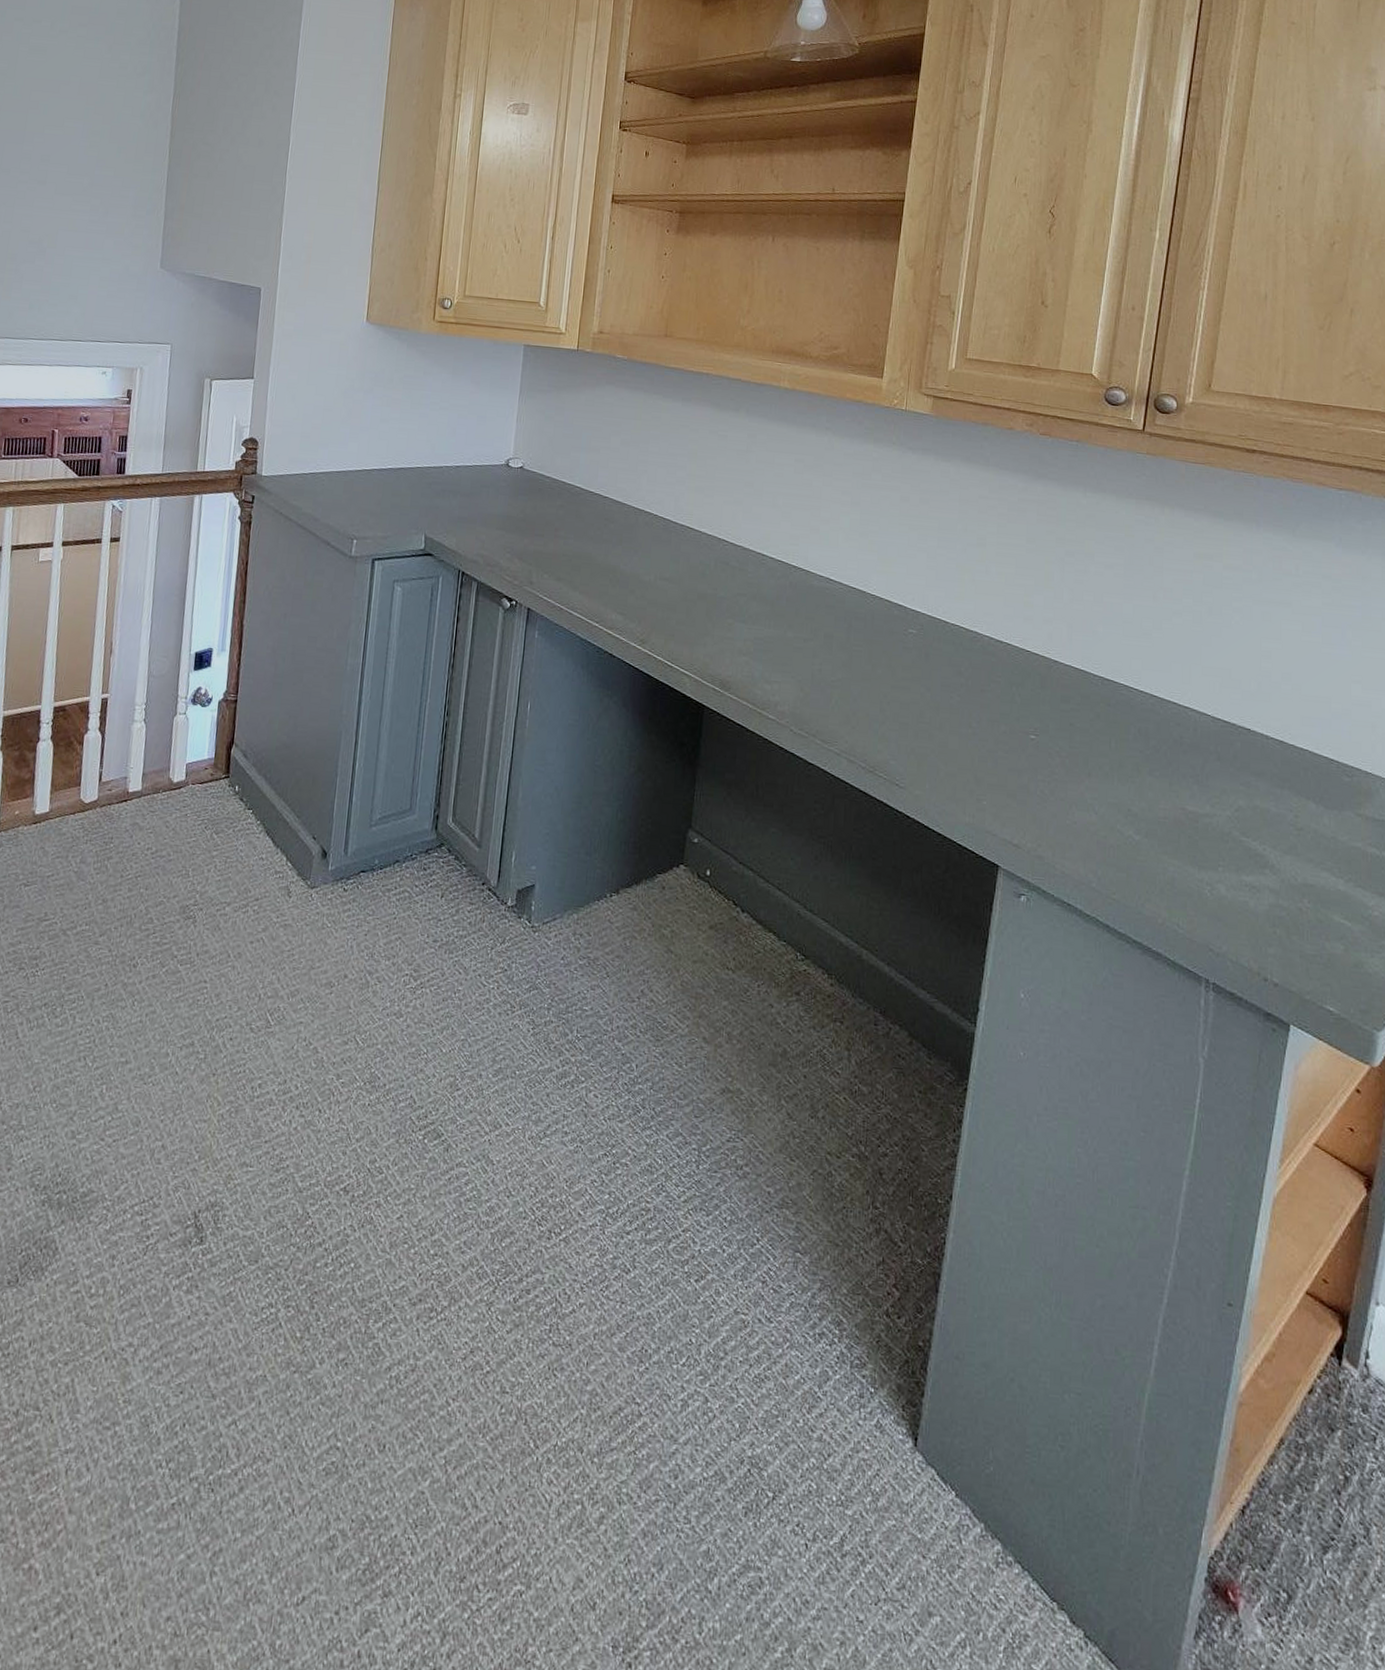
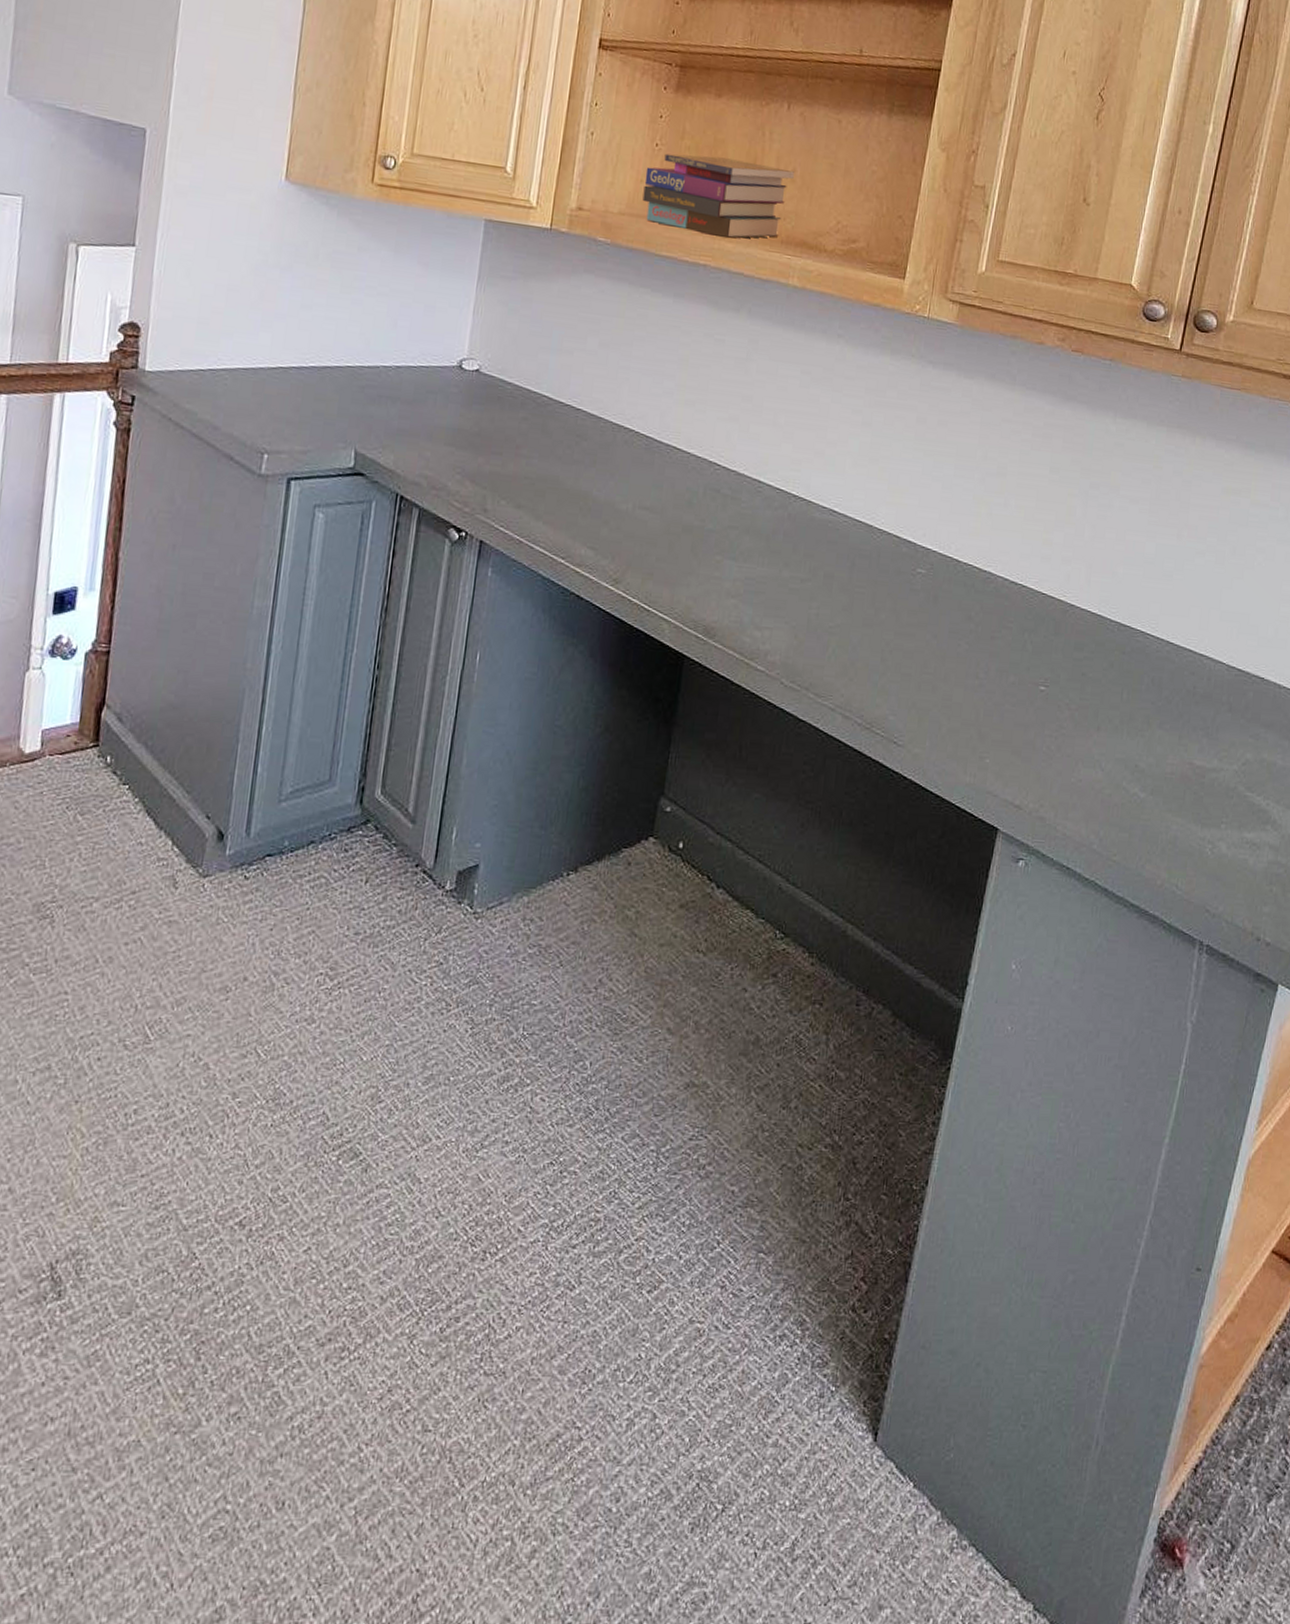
books: none [653,283,781,351] -> present [642,153,794,239]

